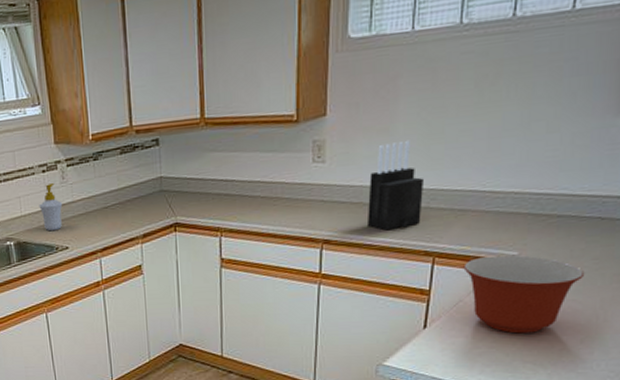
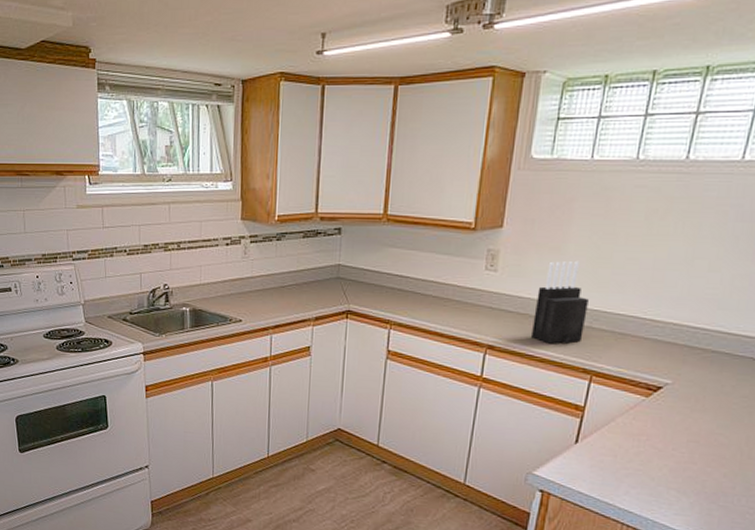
soap bottle: present [39,182,63,231] -> none [218,256,242,303]
mixing bowl: present [463,255,585,334] -> none [618,381,734,461]

